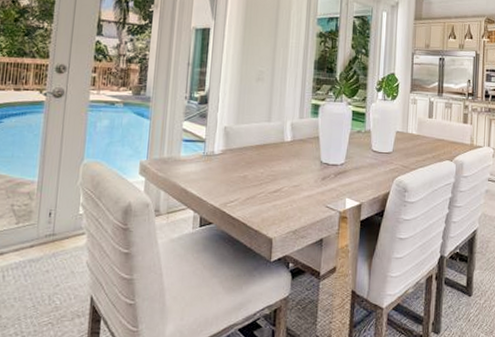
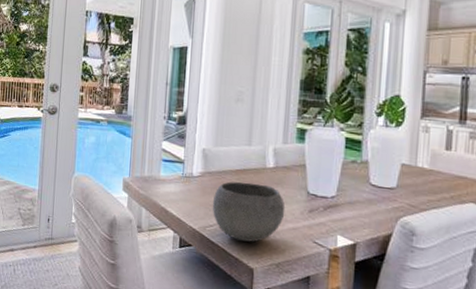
bowl: none [233,156,302,213] -> present [212,181,286,243]

